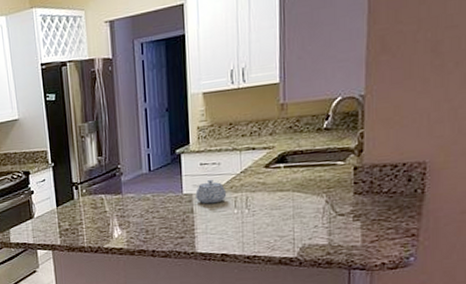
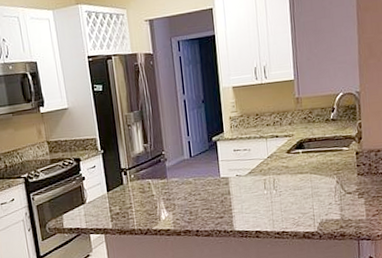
teapot: present [195,180,227,204] -> none [231,164,258,186]

